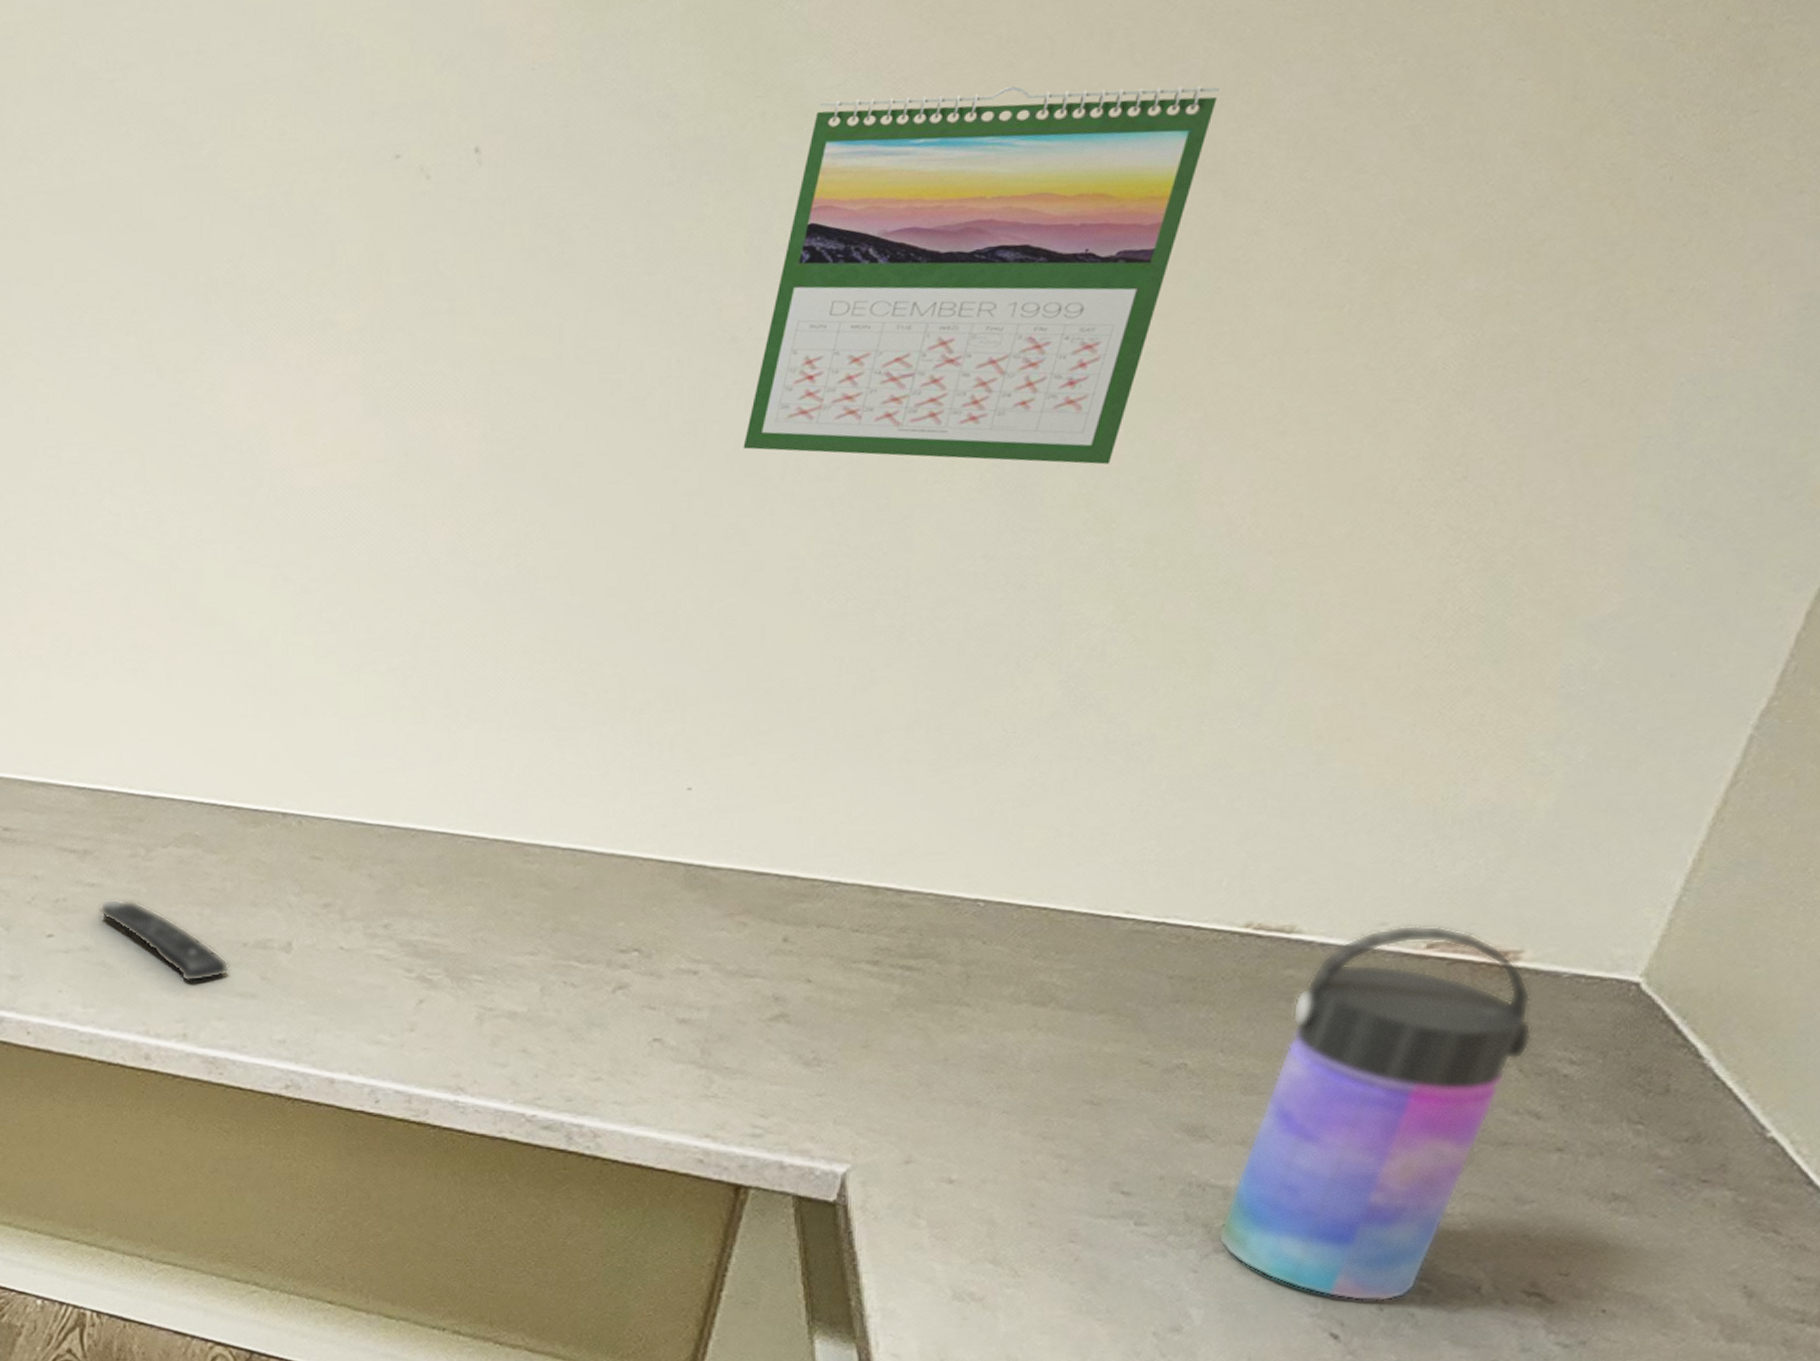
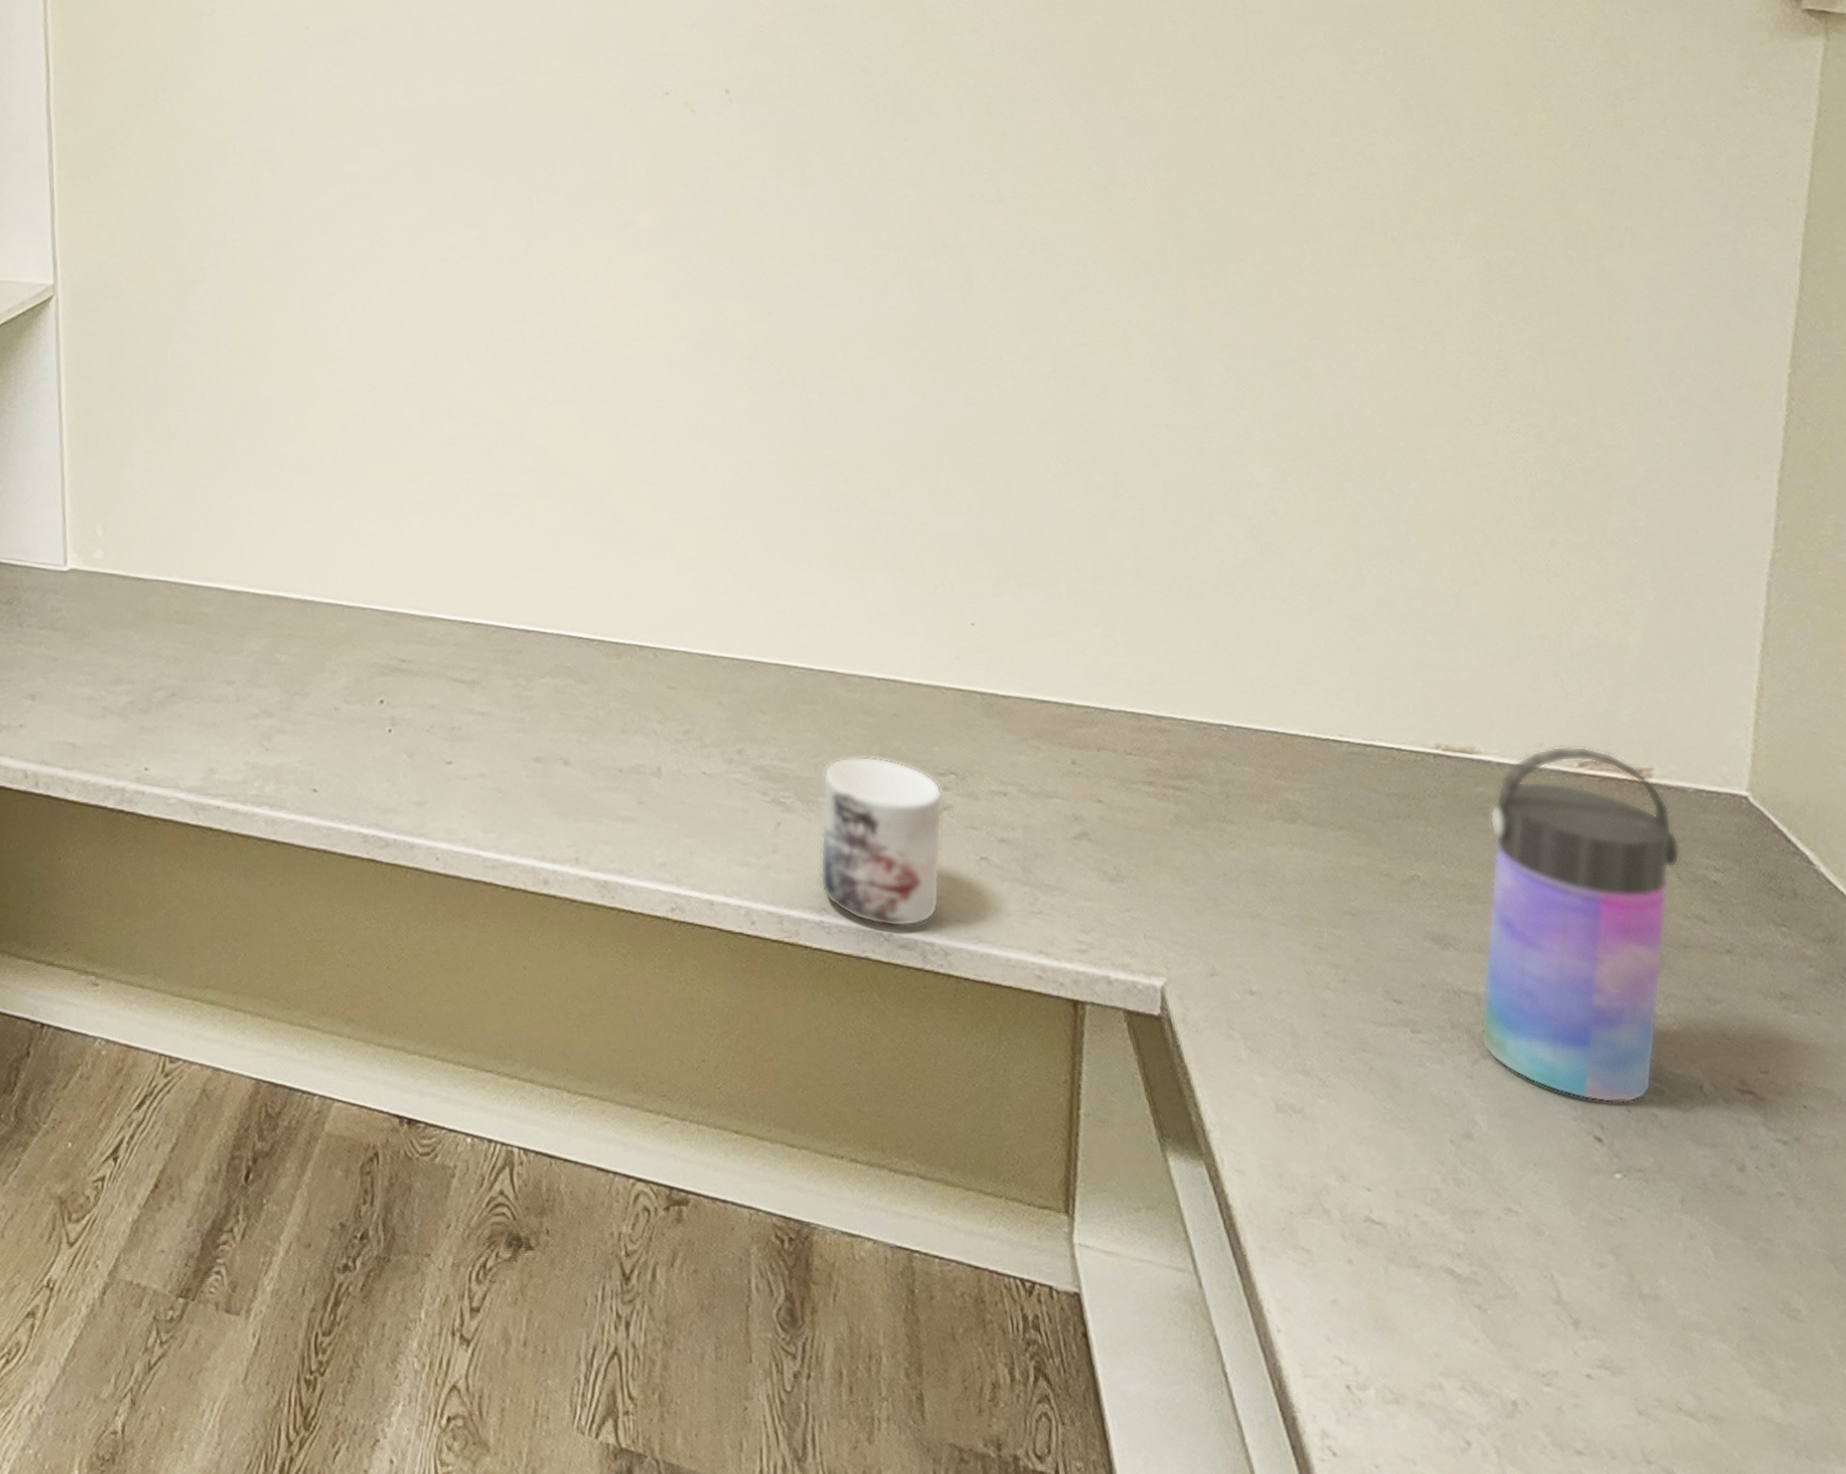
remote control: present [98,899,229,982] -> none [489,727,610,807]
mug: none [461,932,620,1108] -> present [820,756,943,927]
calendar: present [743,85,1219,465] -> none [966,58,1261,352]

